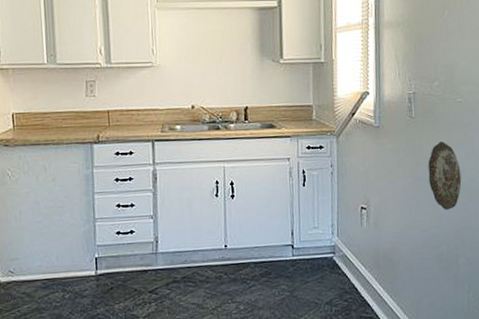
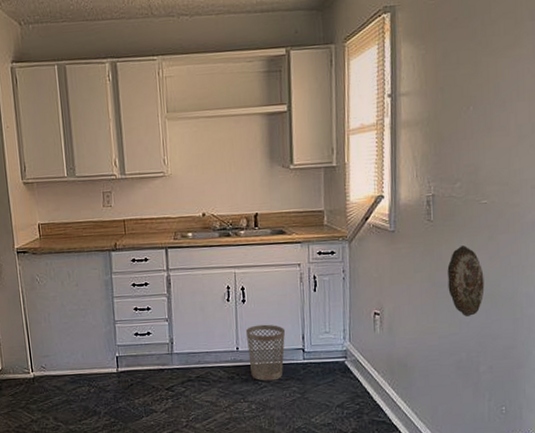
wastebasket: none [235,220,275,280] -> present [246,324,286,381]

